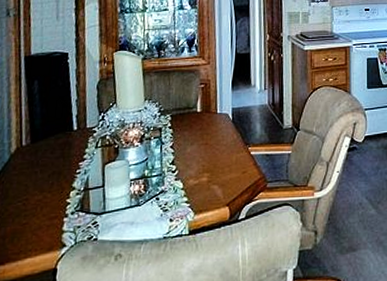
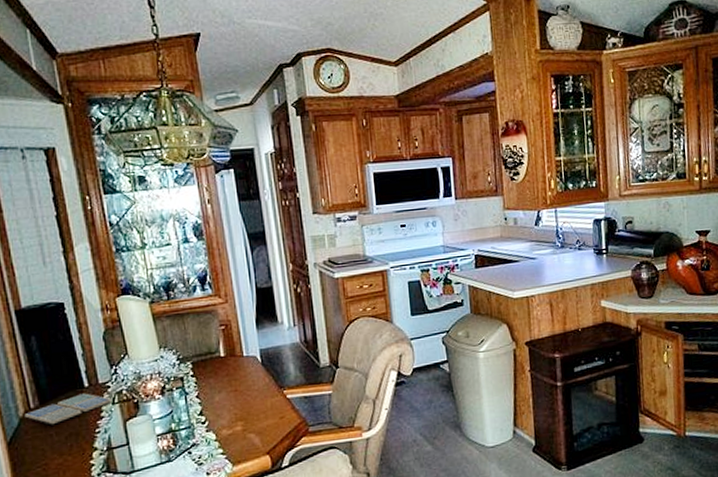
drink coaster: none [16,135,95,163] -> present [25,393,112,425]

